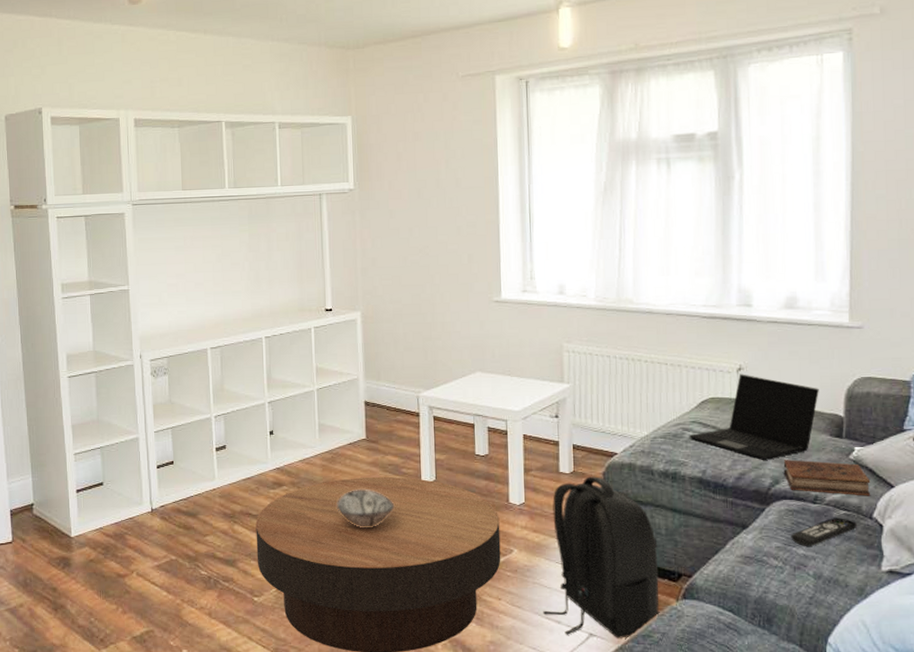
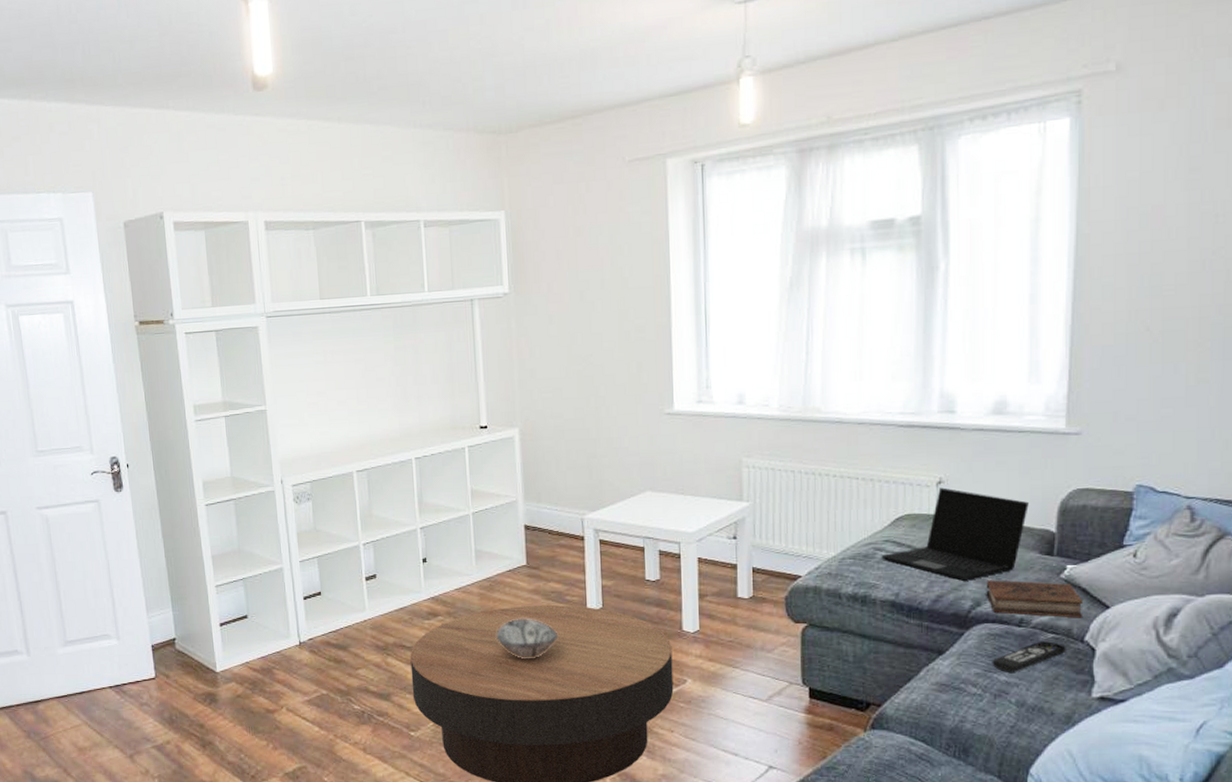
backpack: present [543,476,659,638] -> none [719,601,845,771]

